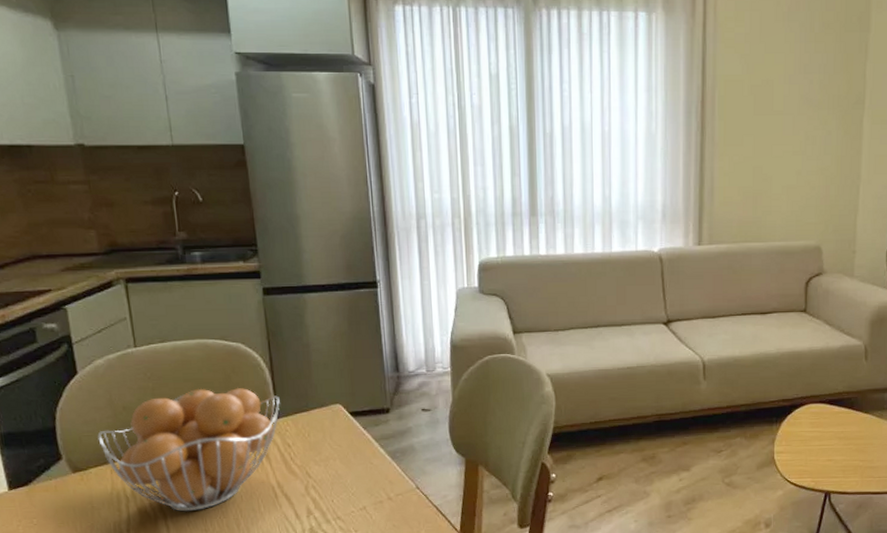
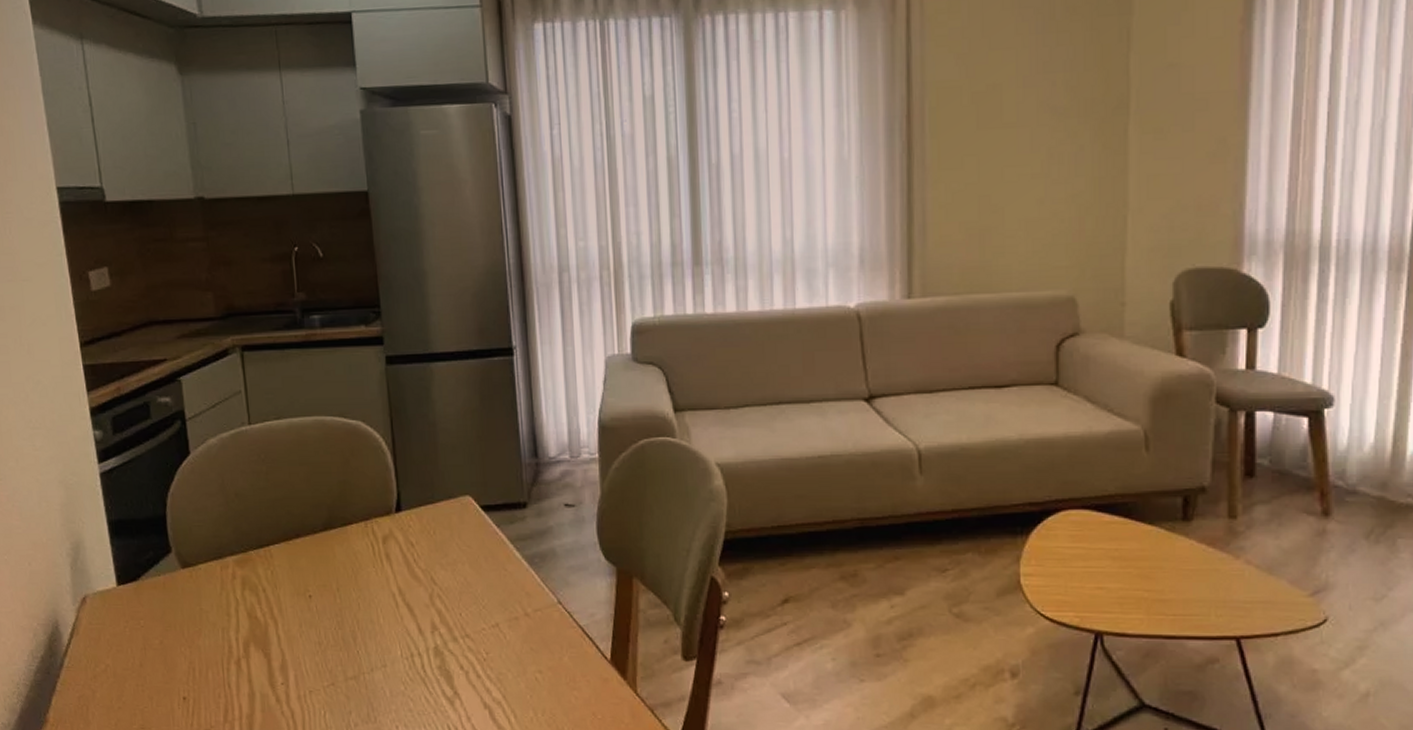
fruit basket: present [97,387,280,512] -> none [208,473,403,620]

